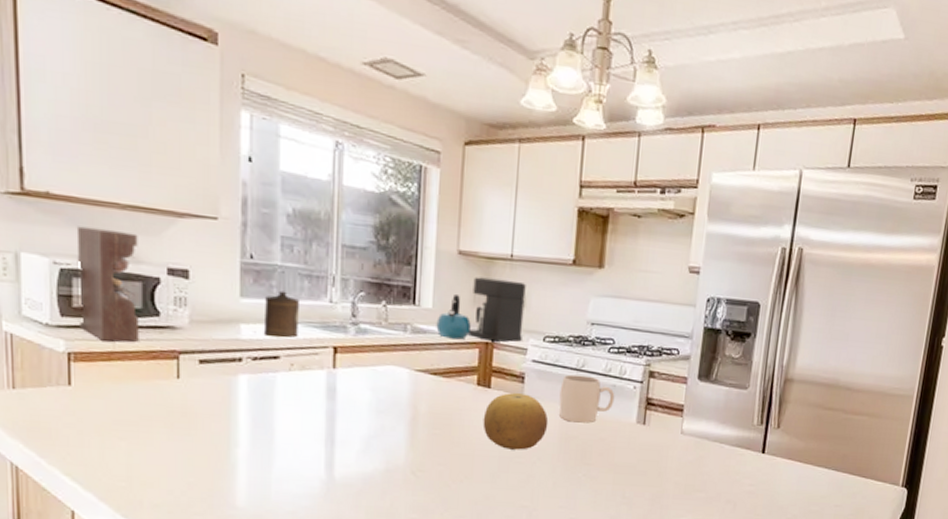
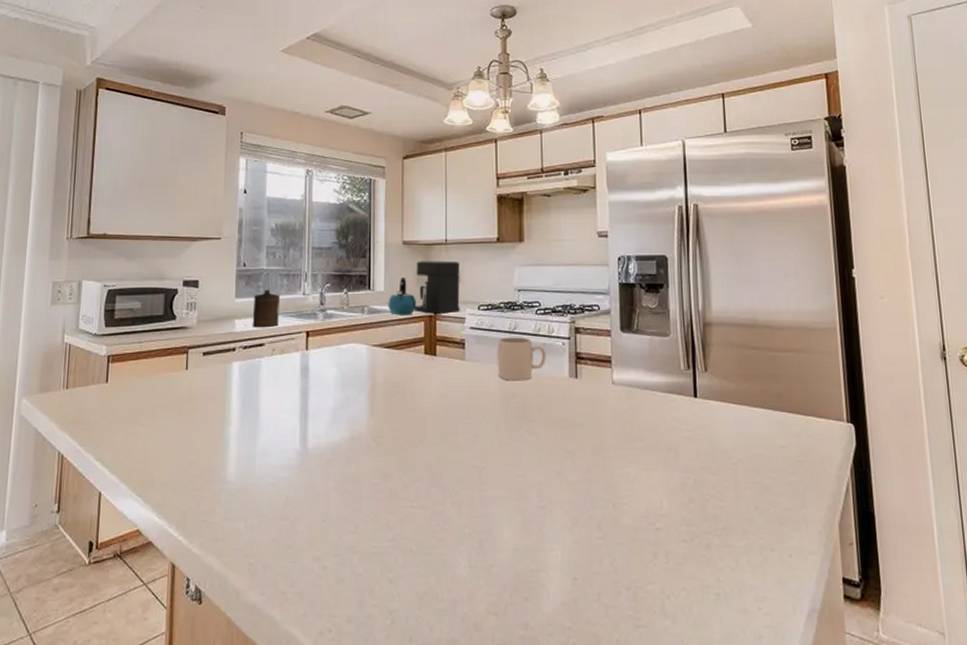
spice rack: present [76,226,139,342] -> none [118,256,164,343]
fruit: present [483,393,549,450] -> none [432,358,489,411]

